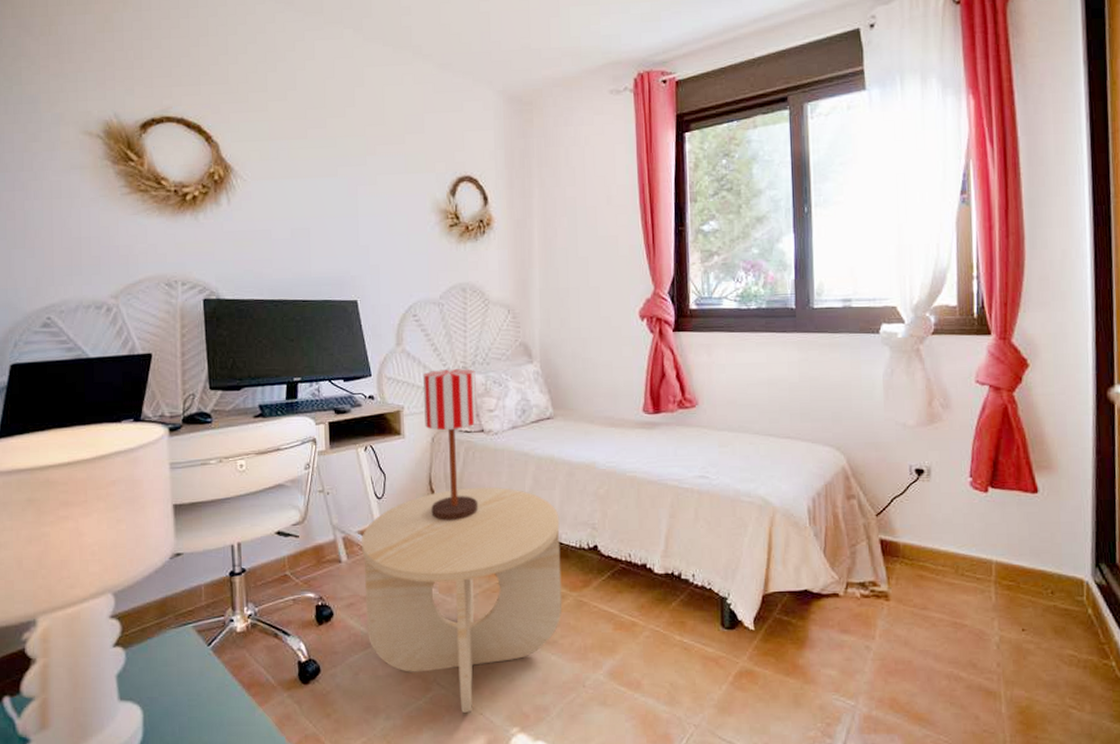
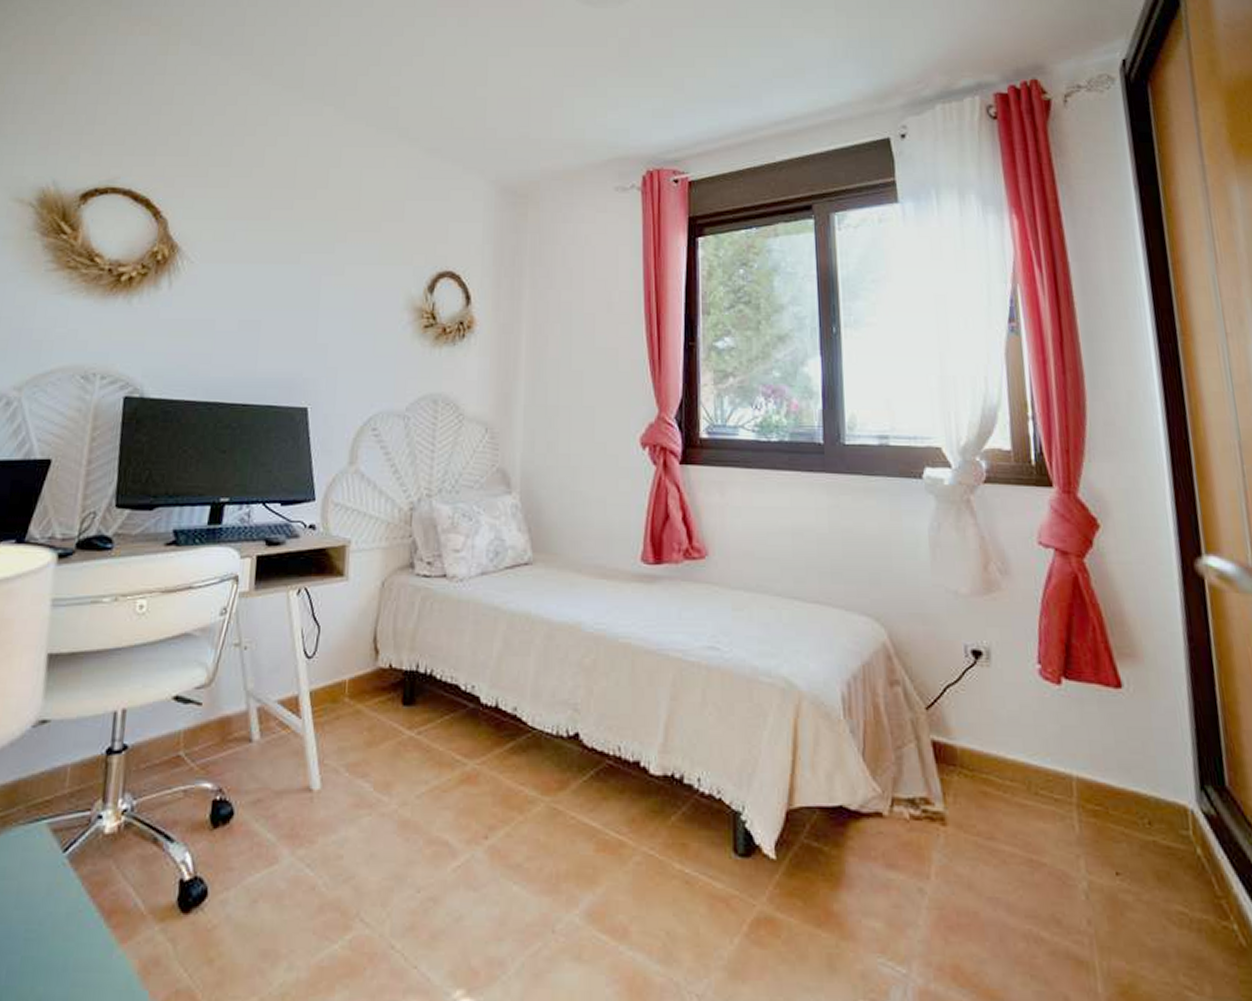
side table: present [362,487,562,713] -> none [275,648,533,965]
table lamp: present [422,369,477,522] -> none [373,496,442,693]

